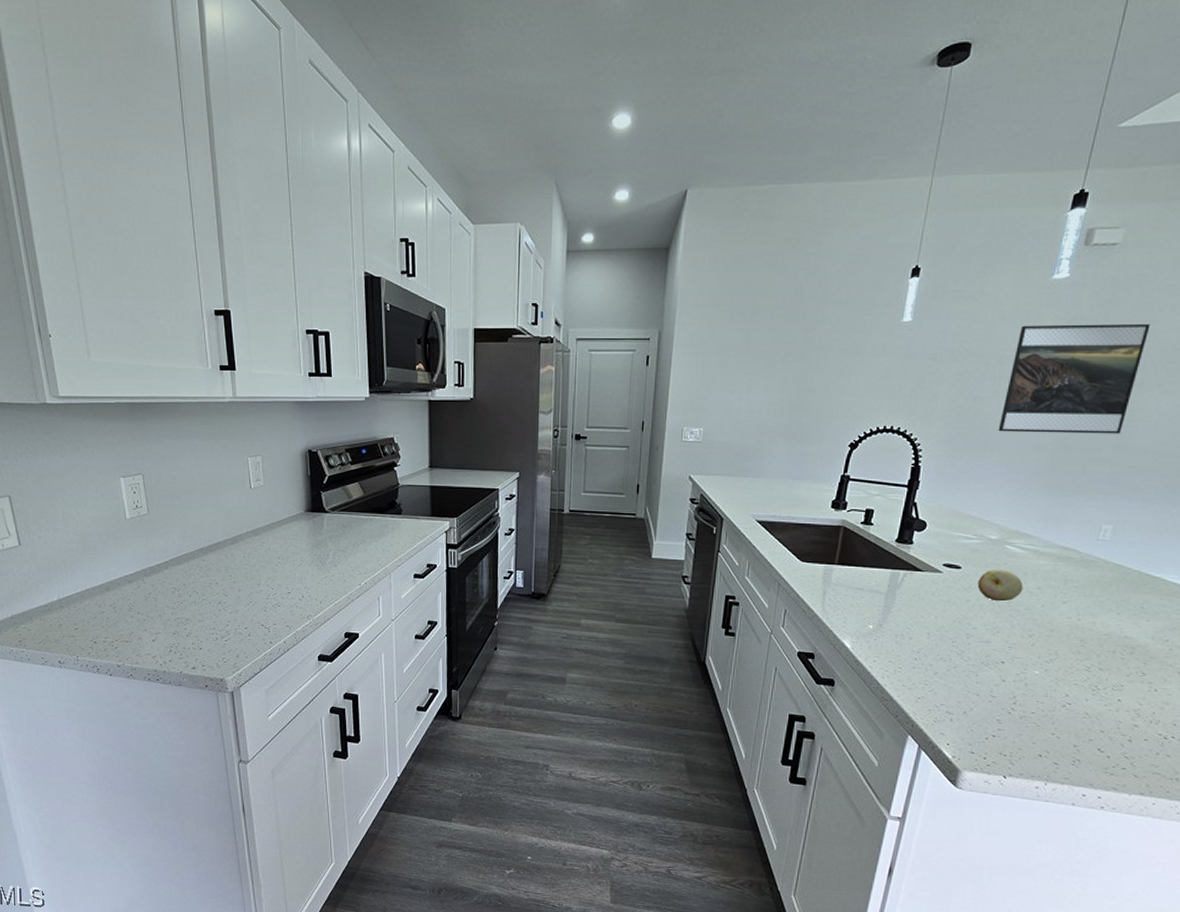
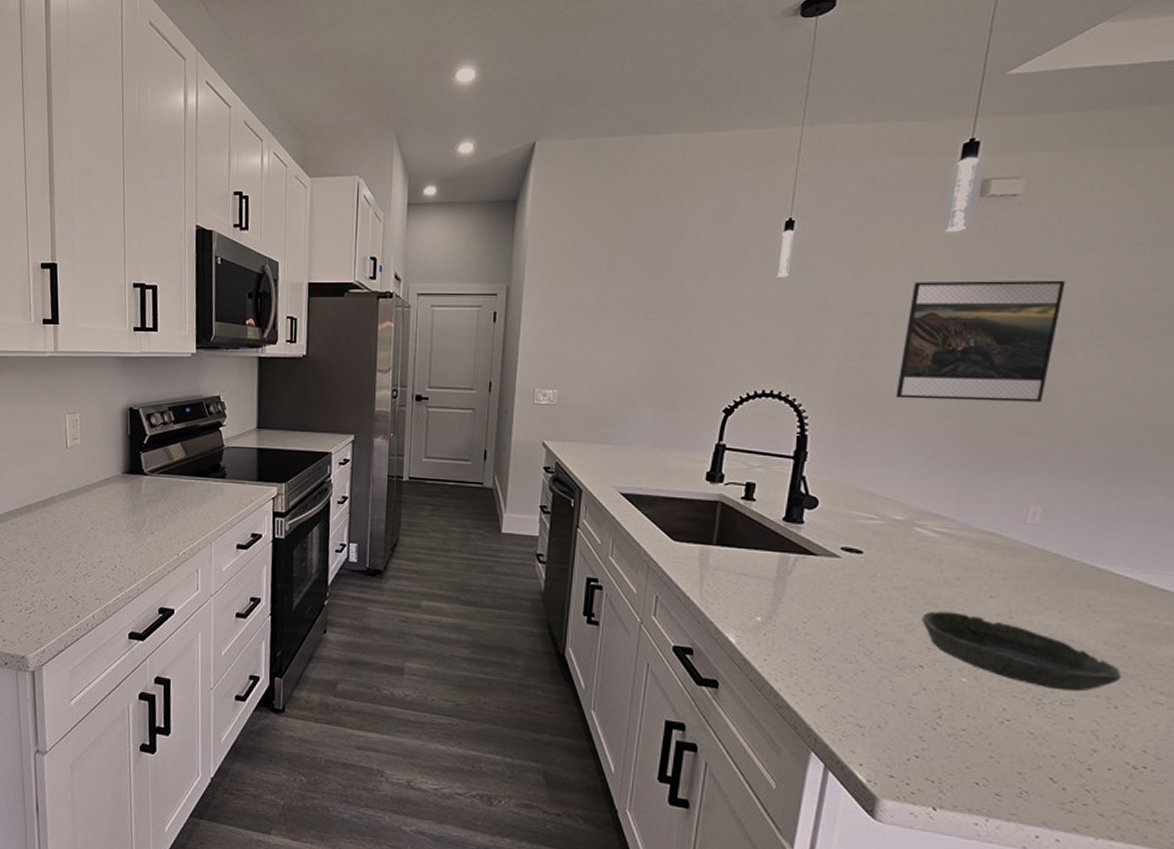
fruit: present [977,569,1024,602] -> none [884,554,940,594]
bowl: none [1006,615,1163,679] -> present [922,611,1121,692]

